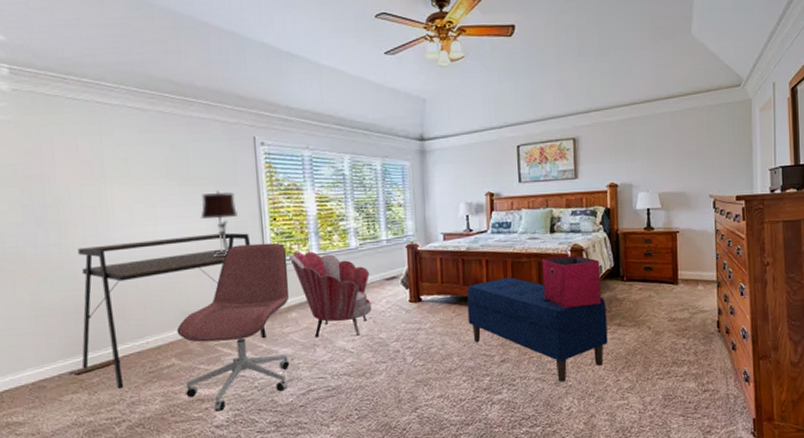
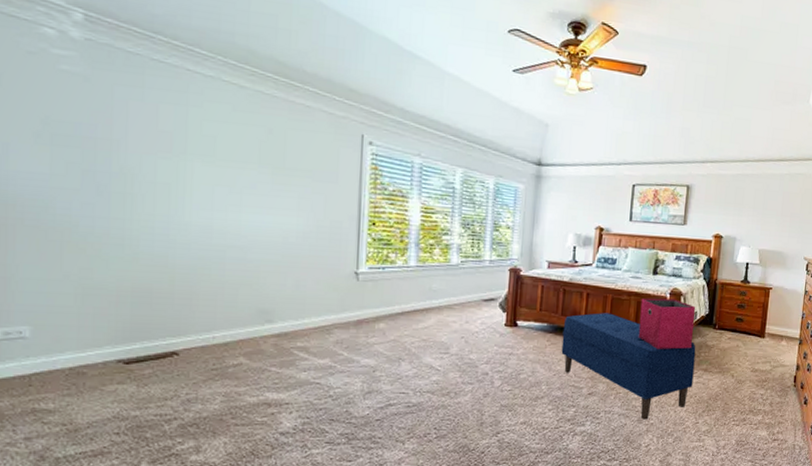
desk: present [78,232,267,389] -> none [132,226,350,384]
office chair: present [176,242,290,412] -> none [249,245,383,418]
table lamp: present [200,190,237,256] -> none [292,185,334,255]
armchair: present [288,251,372,338] -> none [384,260,468,354]

